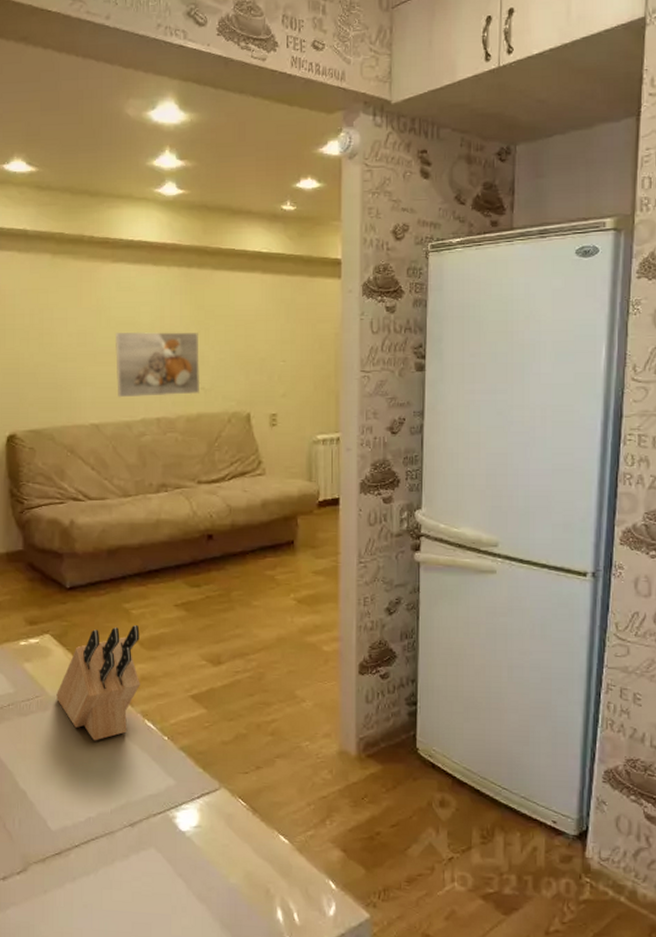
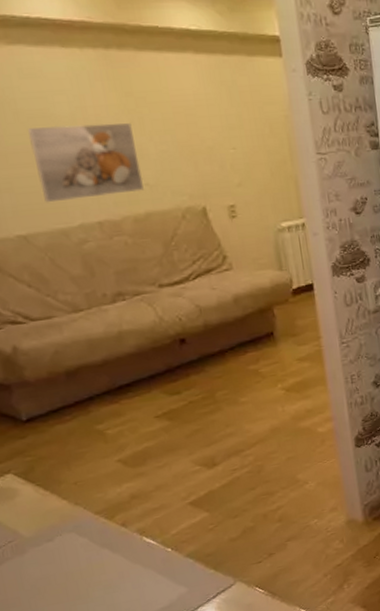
knife block: present [56,624,141,741] -> none [33,444,132,571]

